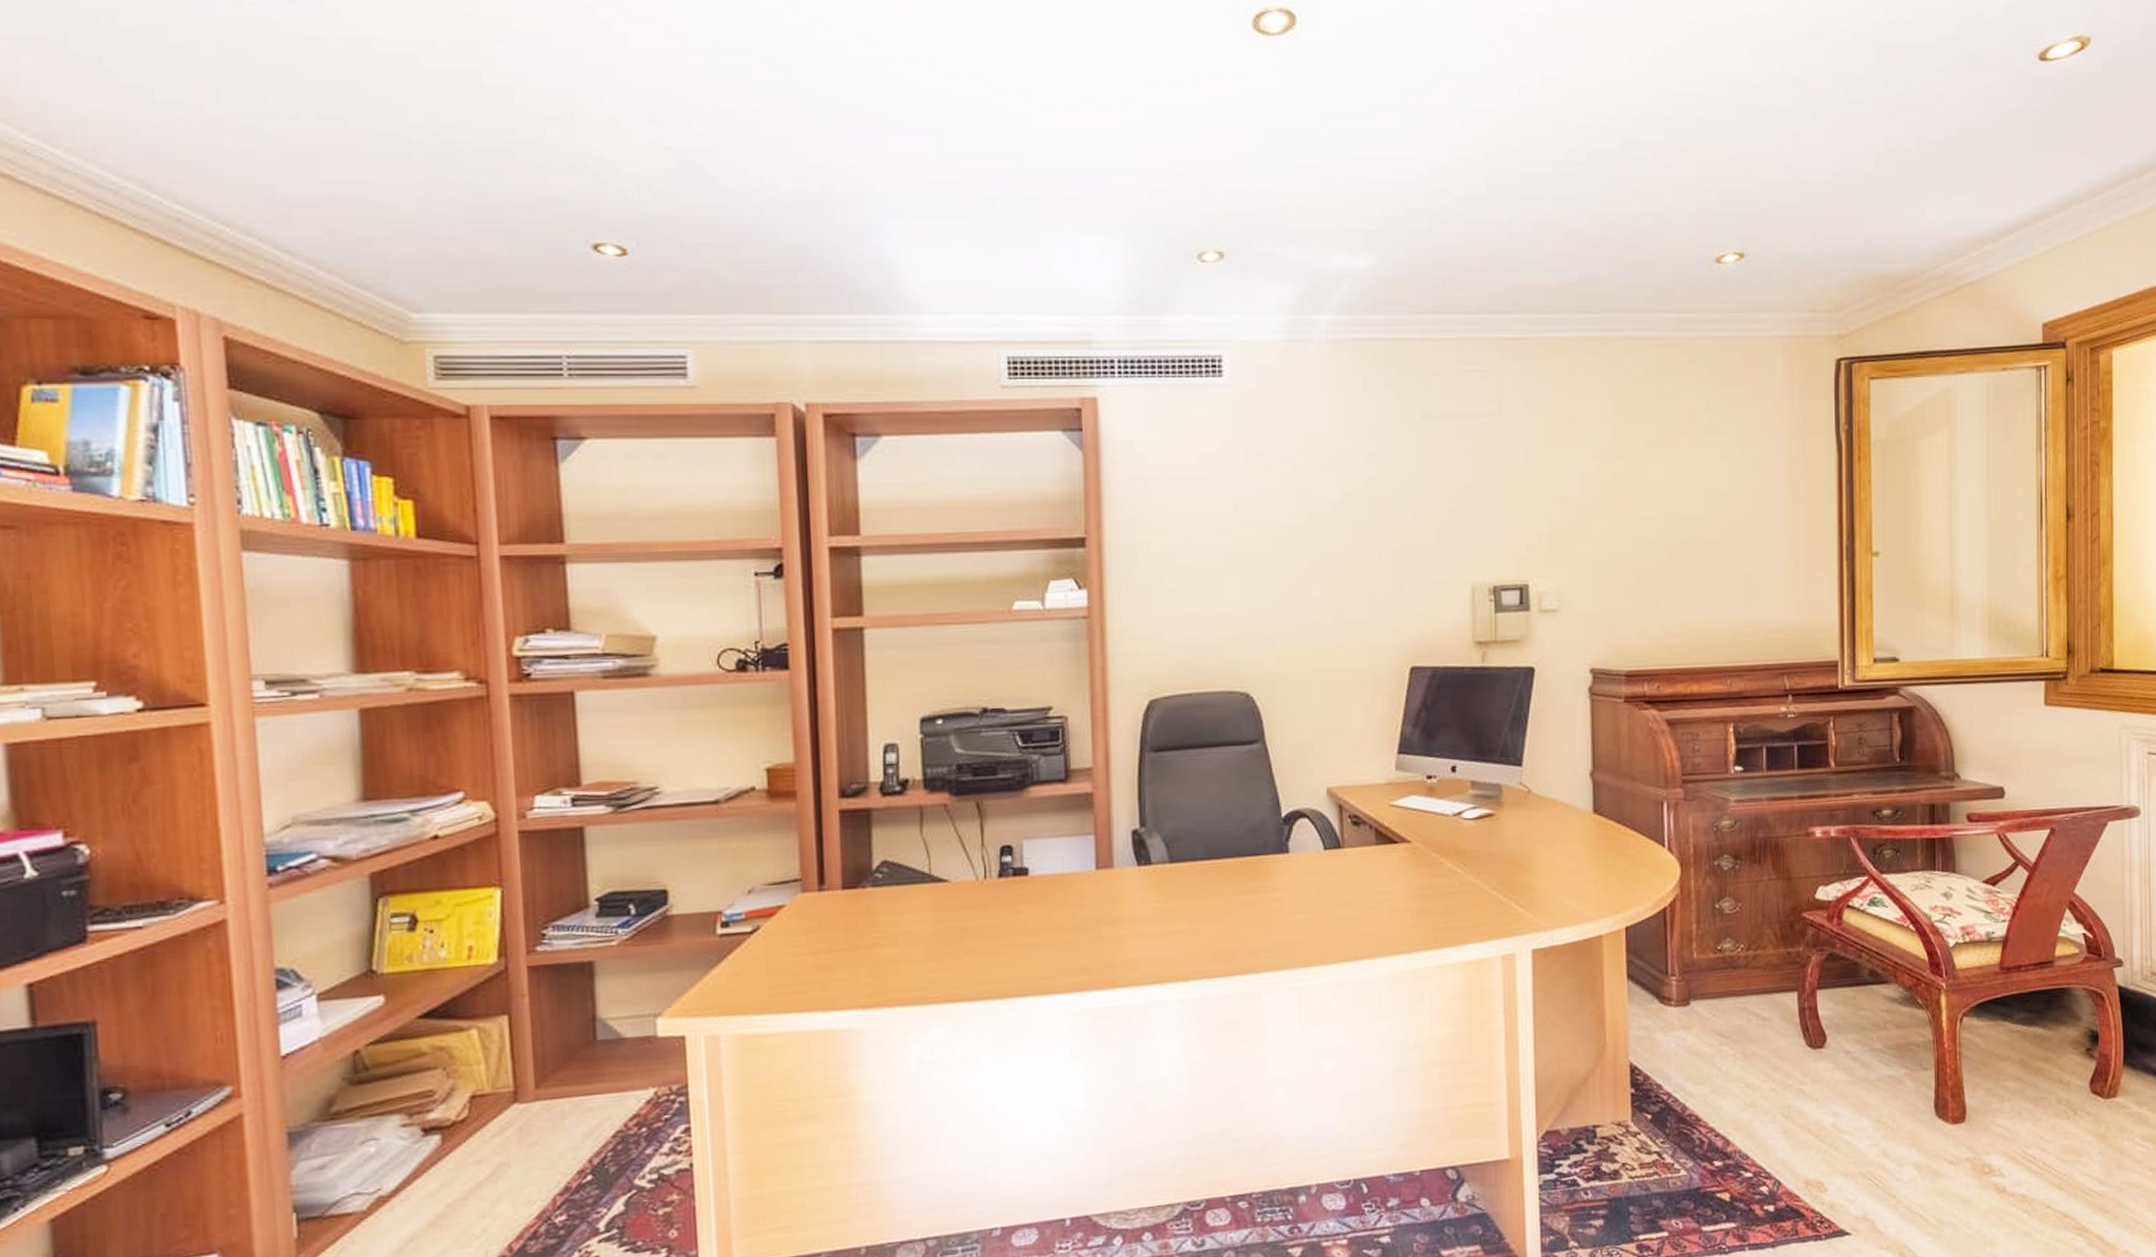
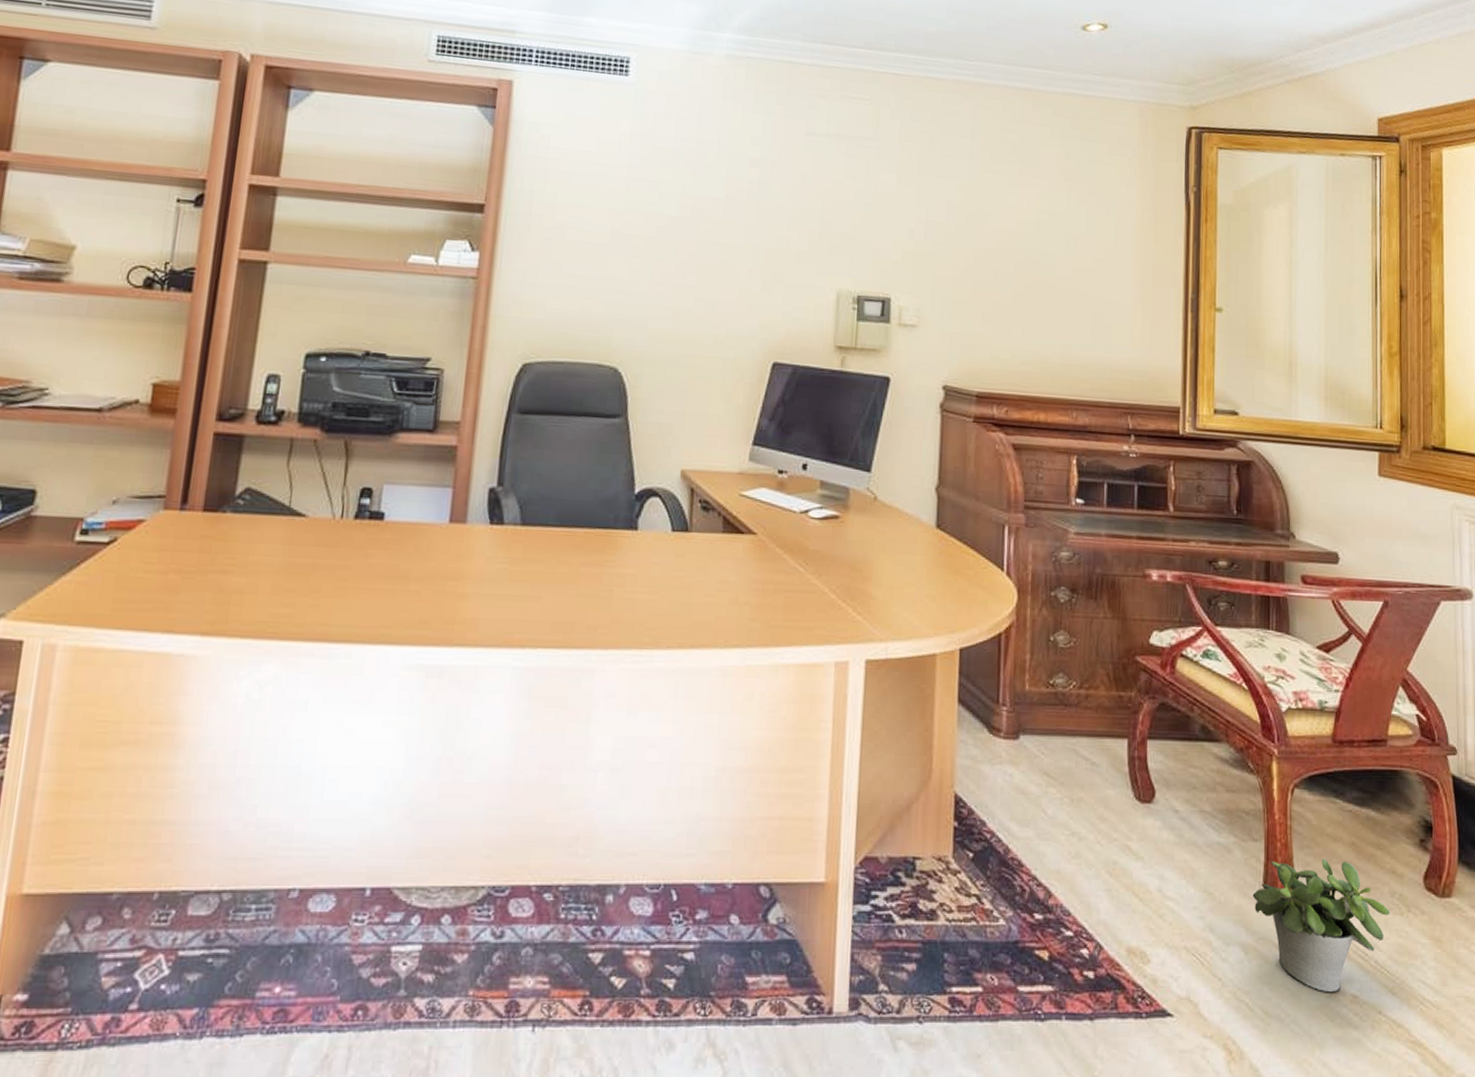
potted plant: none [1924,1077,2057,1196] -> present [1252,859,1390,993]

